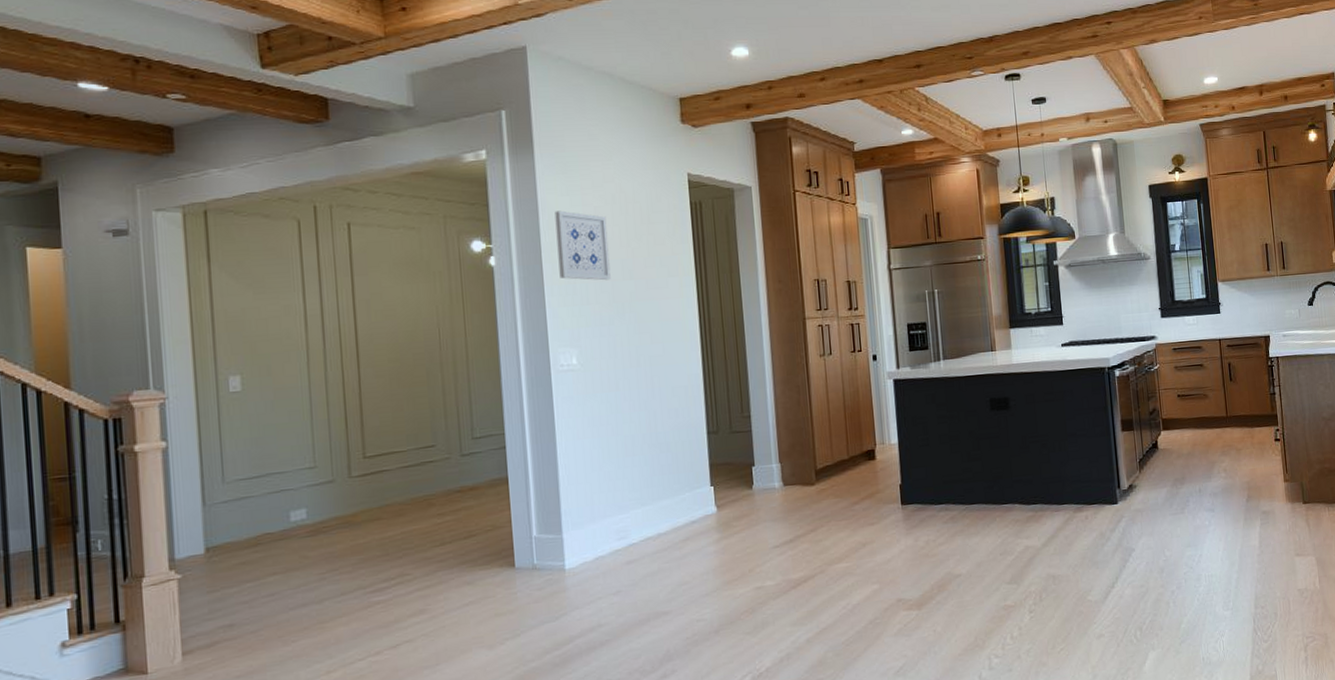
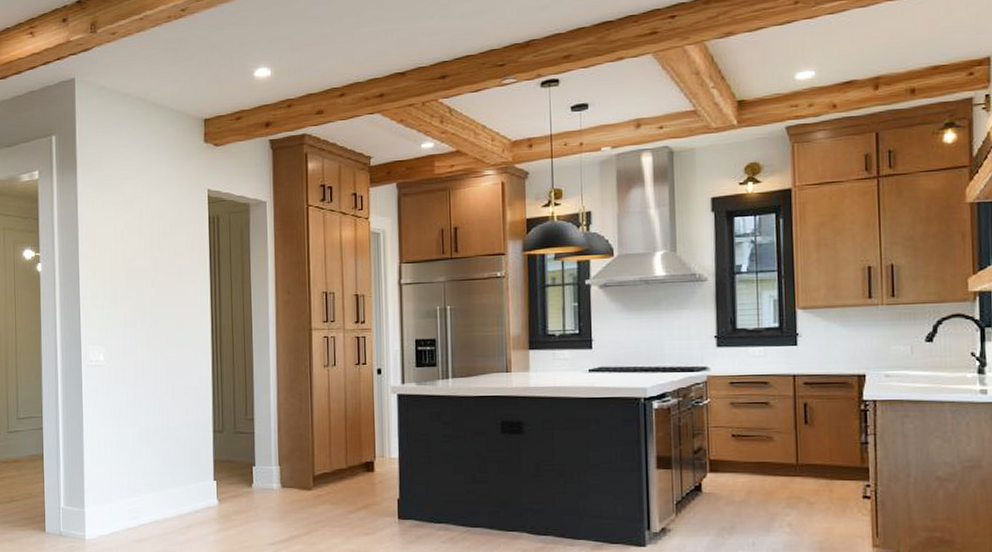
wall art: present [555,210,611,281] -> none [91,224,136,287]

